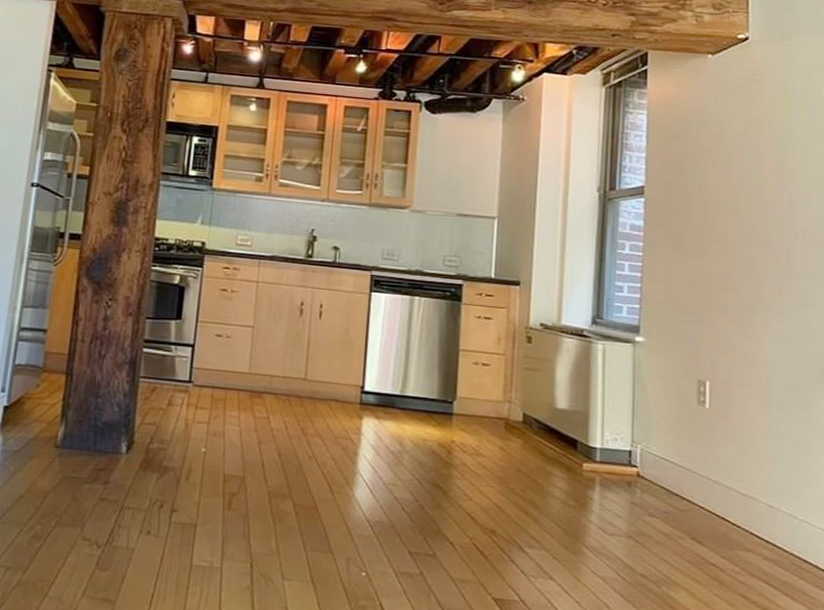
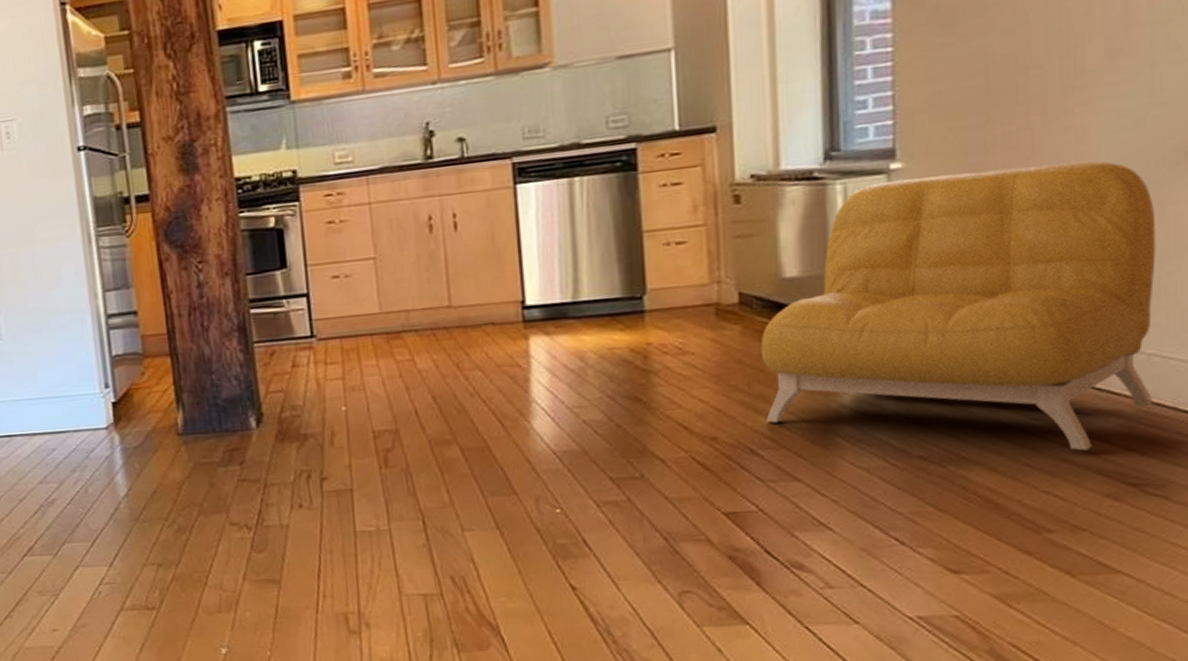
armchair: none [533,349,806,590] -> present [760,161,1156,451]

